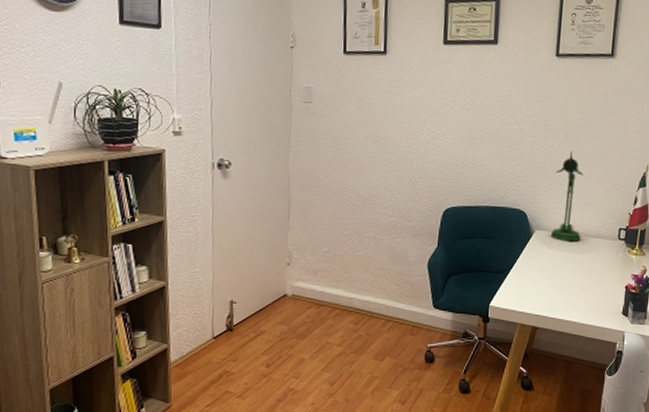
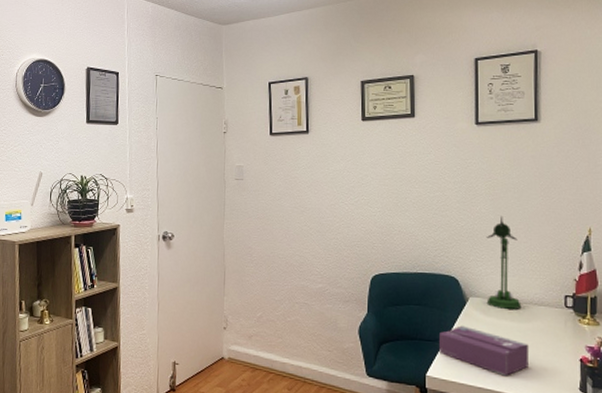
tissue box: none [503,257,584,304] -> present [439,325,530,376]

